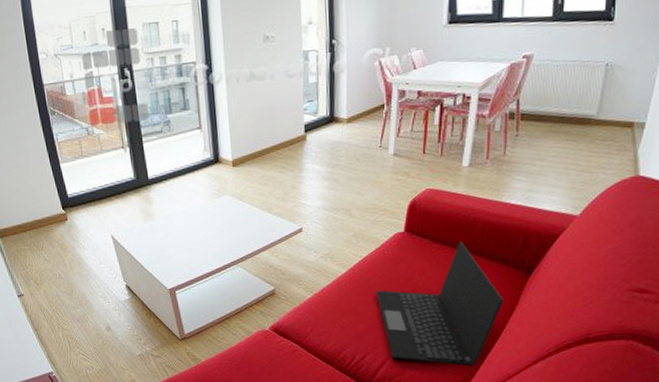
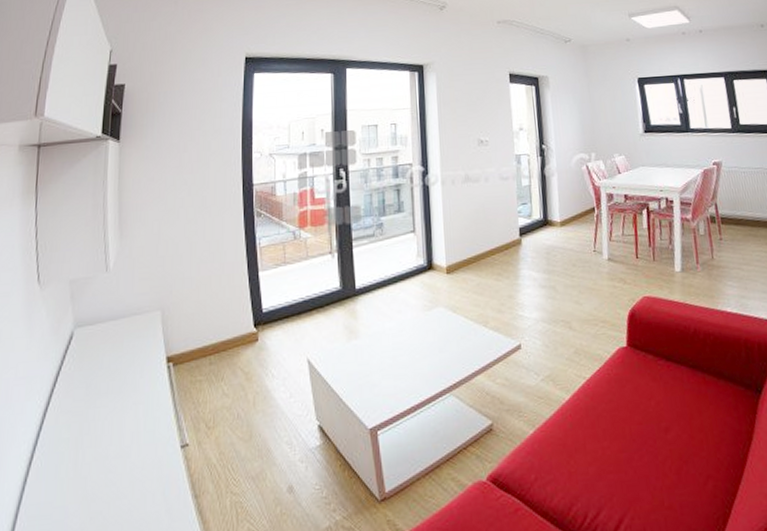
laptop: present [375,241,504,367] -> none [603,356,740,521]

